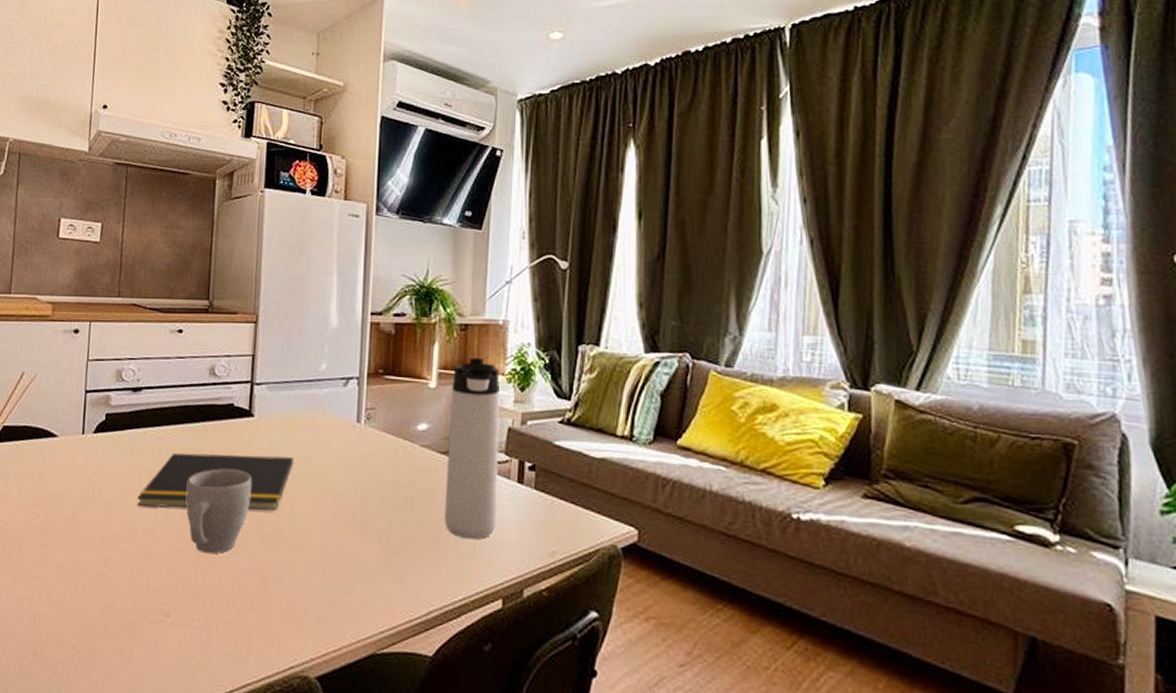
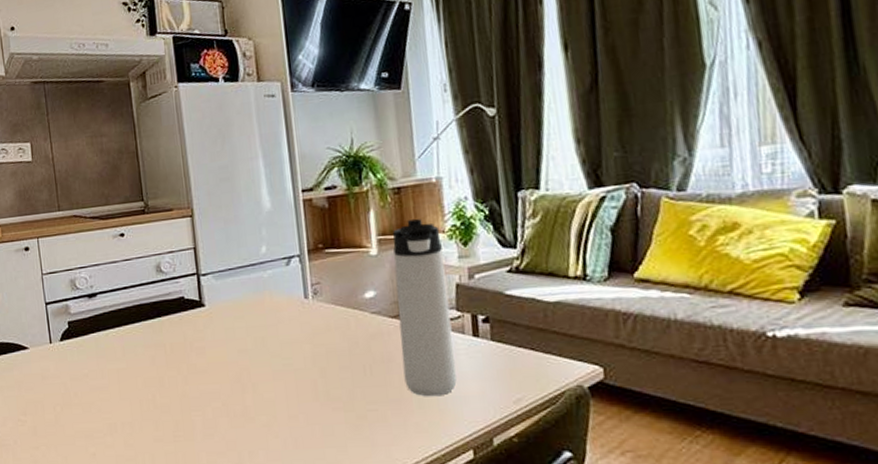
notepad: present [137,452,294,511] -> none [110,340,250,403]
mug: present [186,469,251,554] -> none [153,359,215,439]

